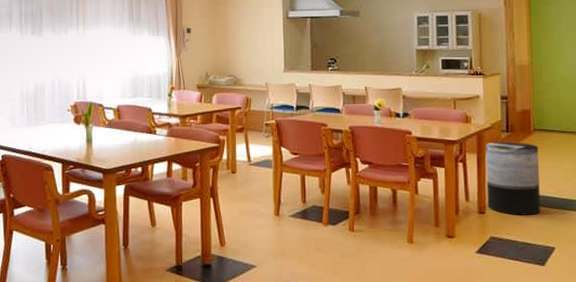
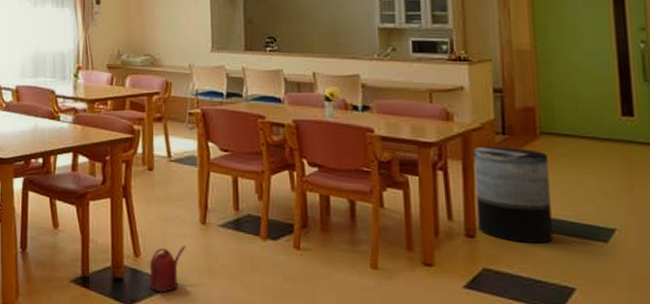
watering can: none [233,234,263,274] -> present [149,246,186,293]

